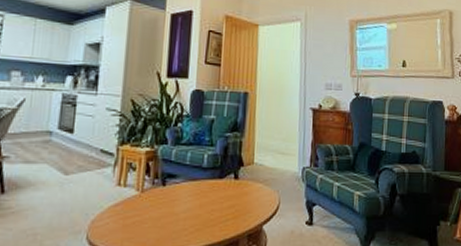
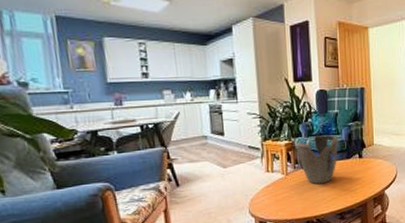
decorative bowl: none [158,145,212,209] -> present [295,135,339,185]

